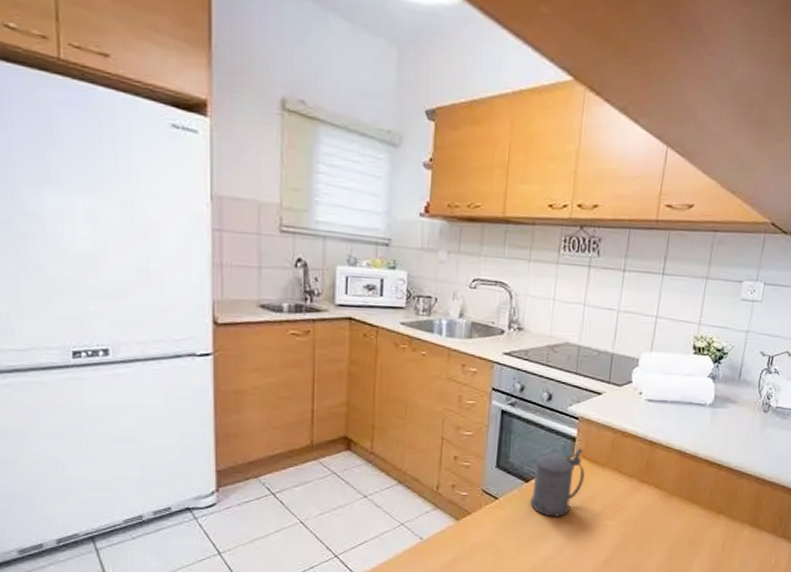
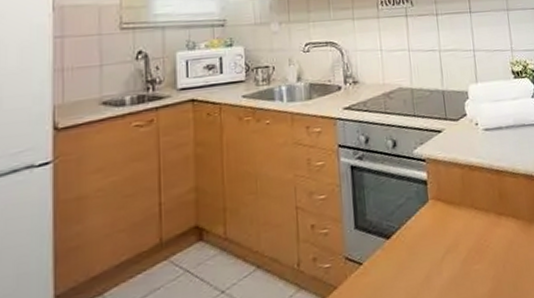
beer stein: present [530,448,585,517] -> none [393,190,444,274]

